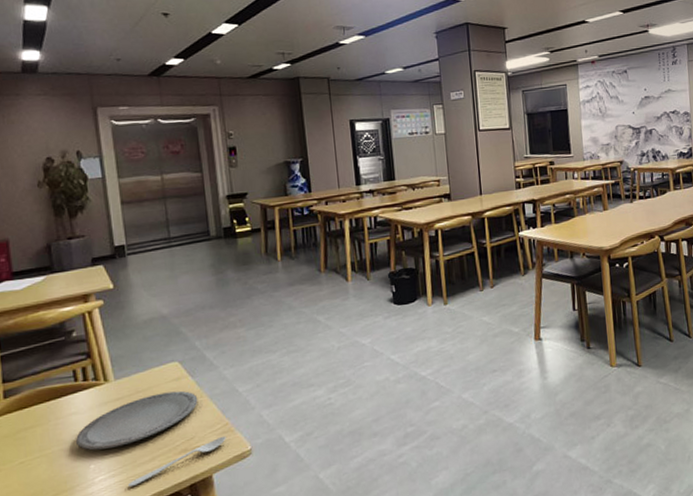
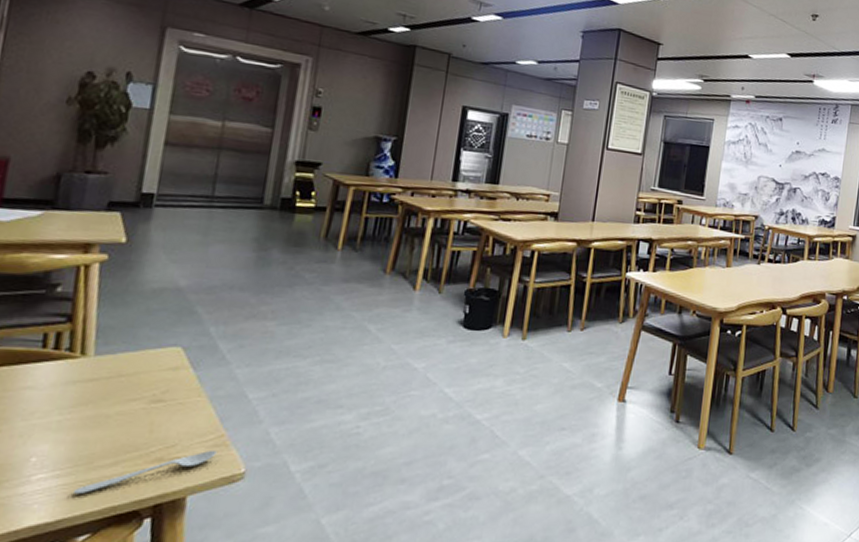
plate: present [76,390,198,451] -> none [21,382,195,440]

